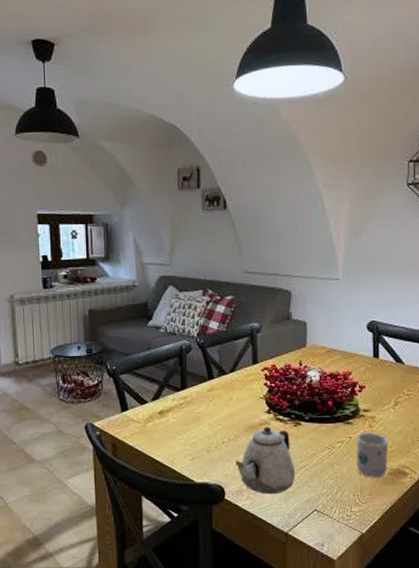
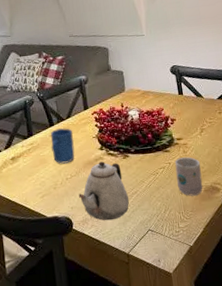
mug: none [207,383,237,425] -> present [50,128,75,164]

